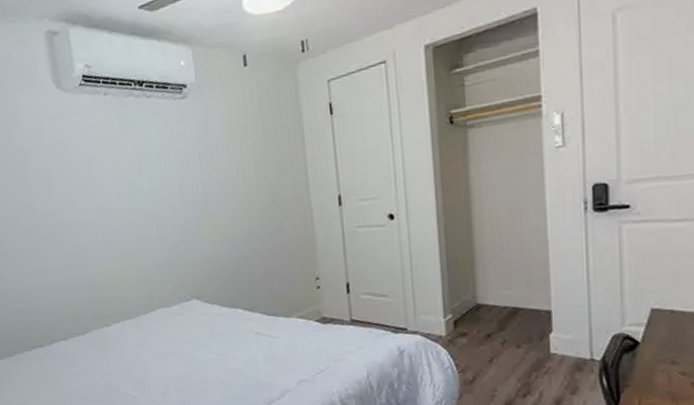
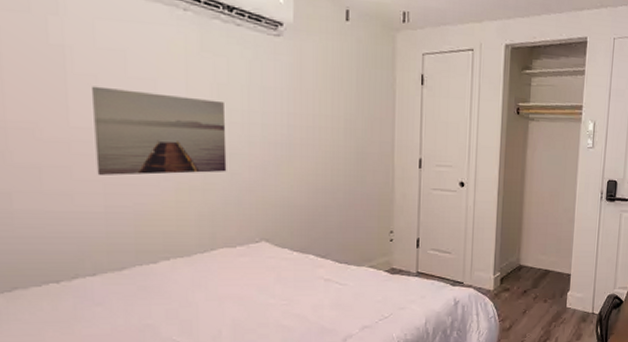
wall art: none [45,171,155,253] -> present [90,86,227,176]

